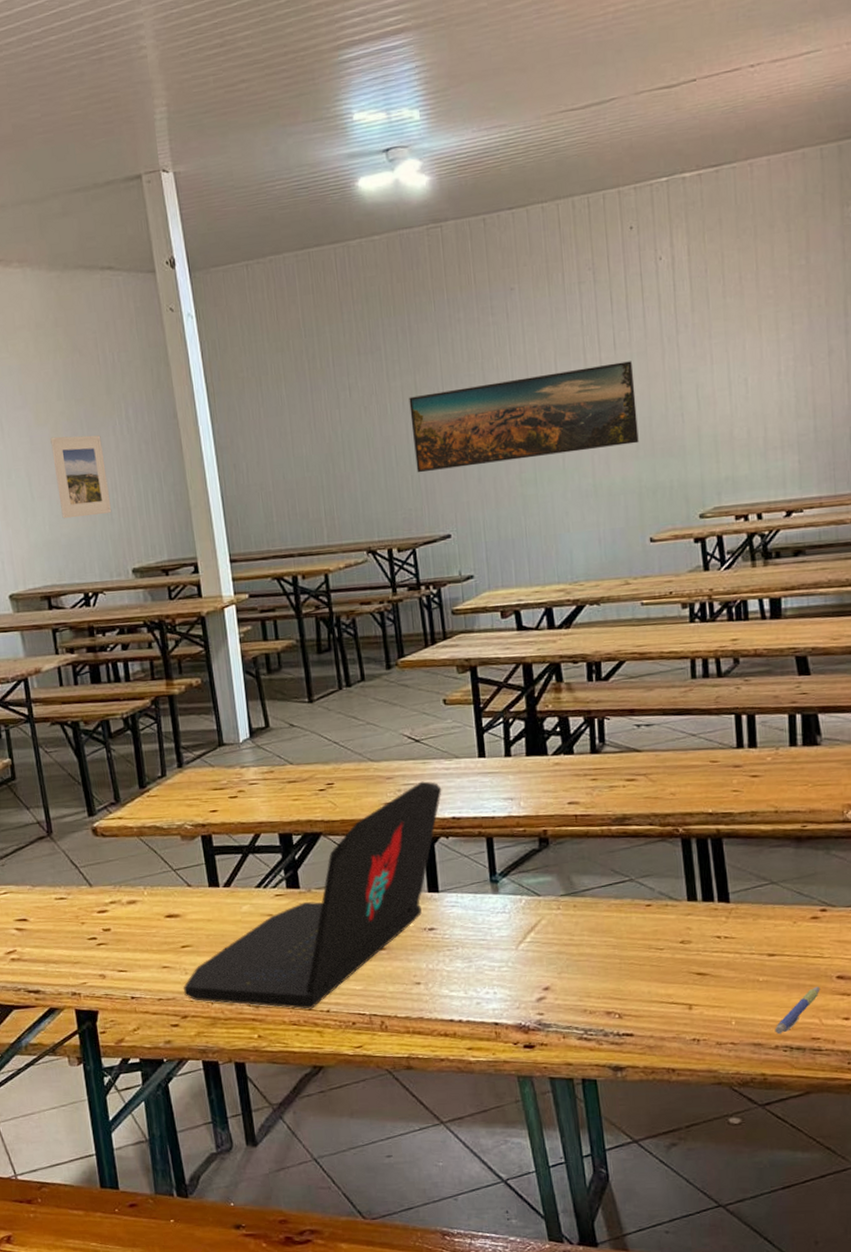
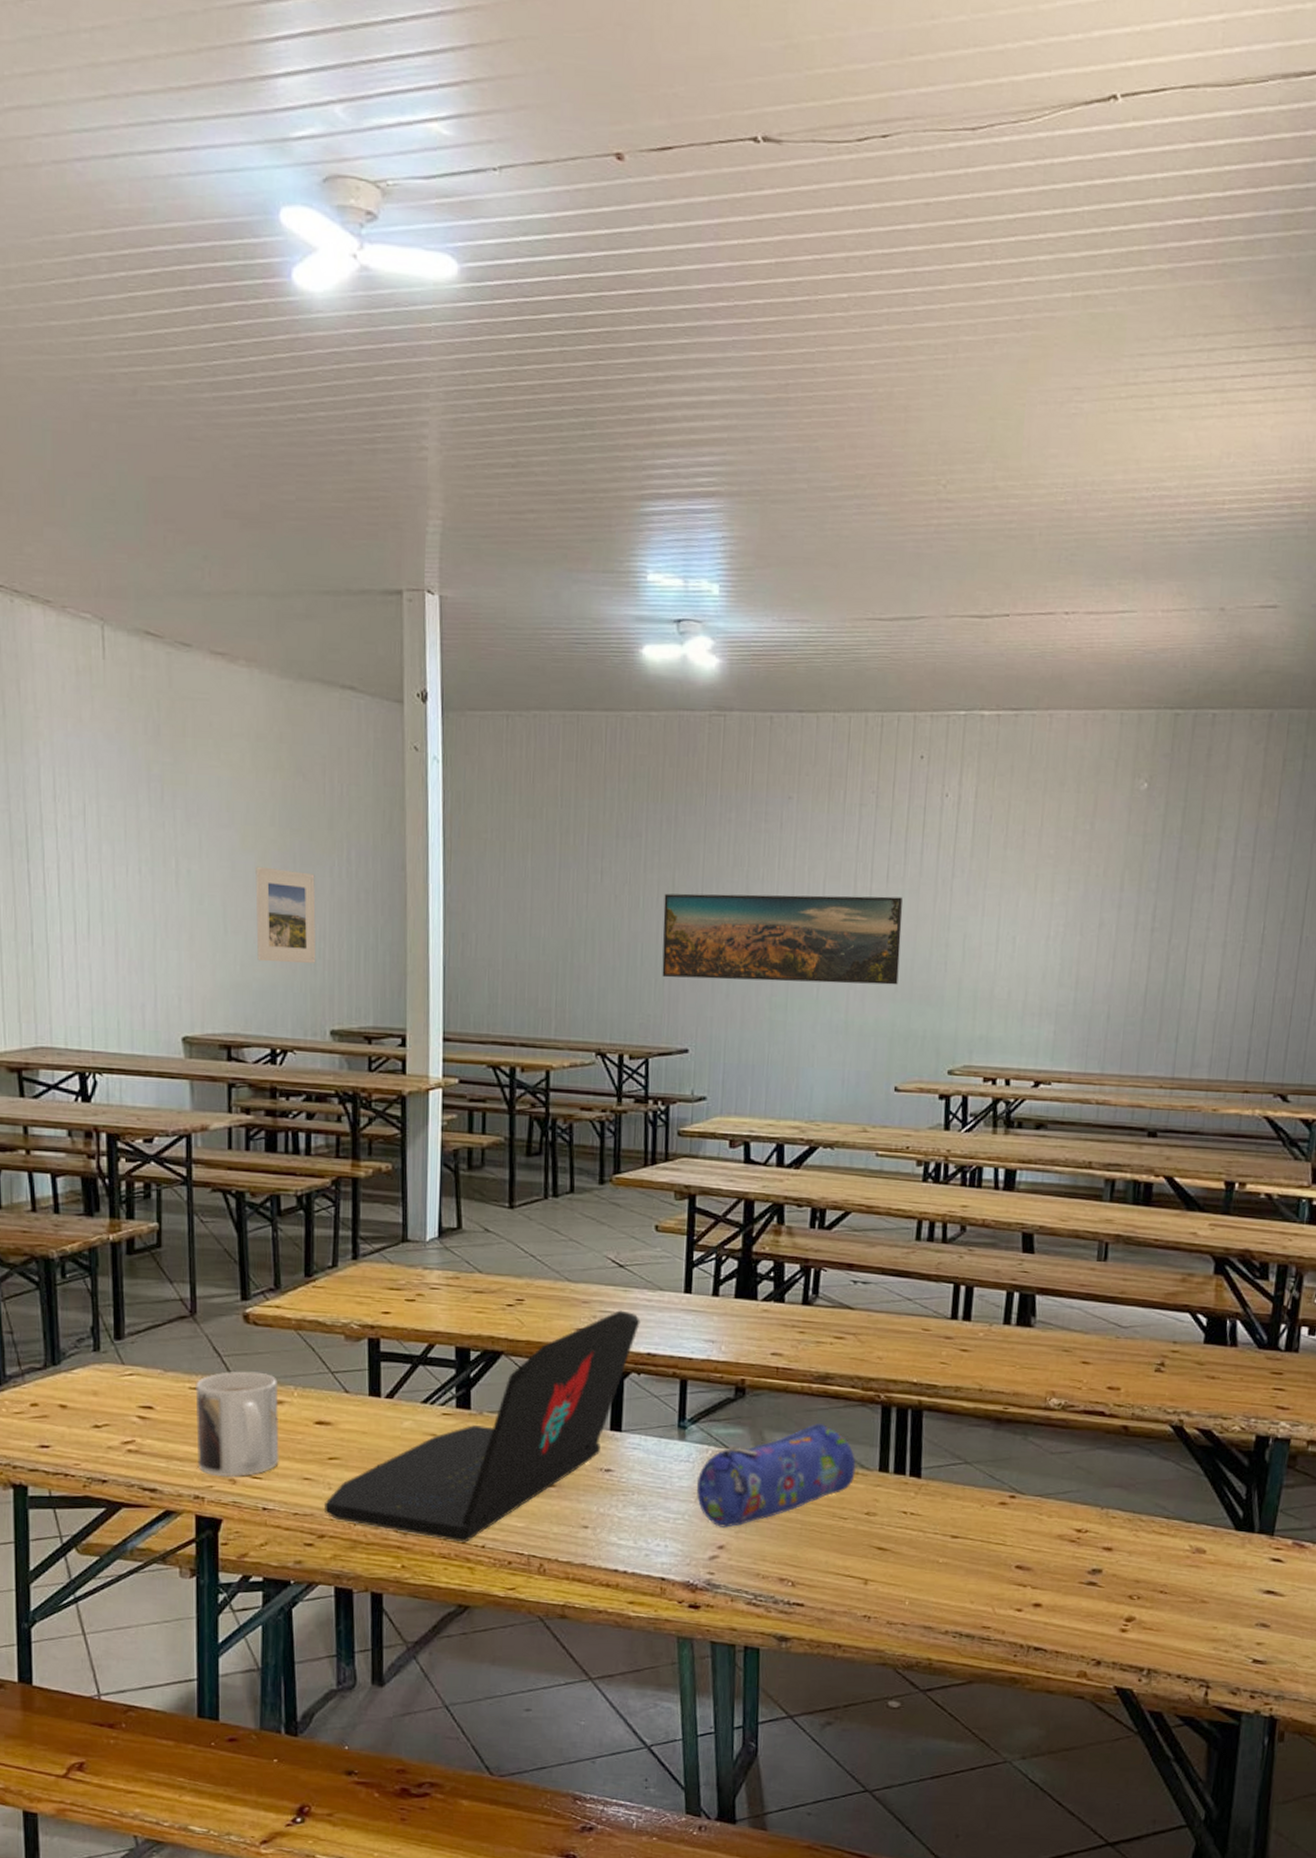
mug: none [60,877,139,973] -> present [195,1371,279,1477]
pencil case: none [515,863,665,970] -> present [696,1424,856,1528]
pen: present [775,986,820,1035] -> none [947,1574,998,1620]

